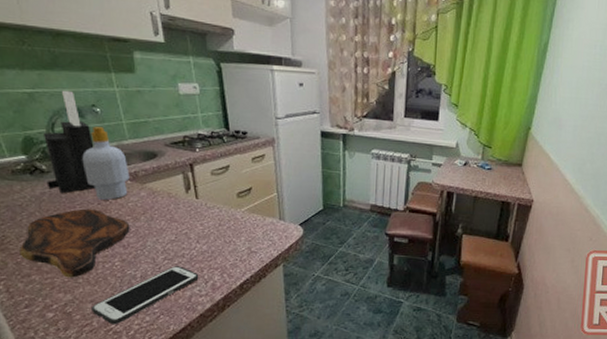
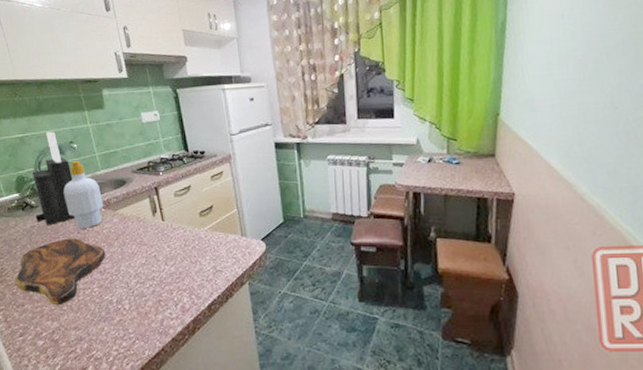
cell phone: present [92,266,199,325] -> none [75,289,169,351]

